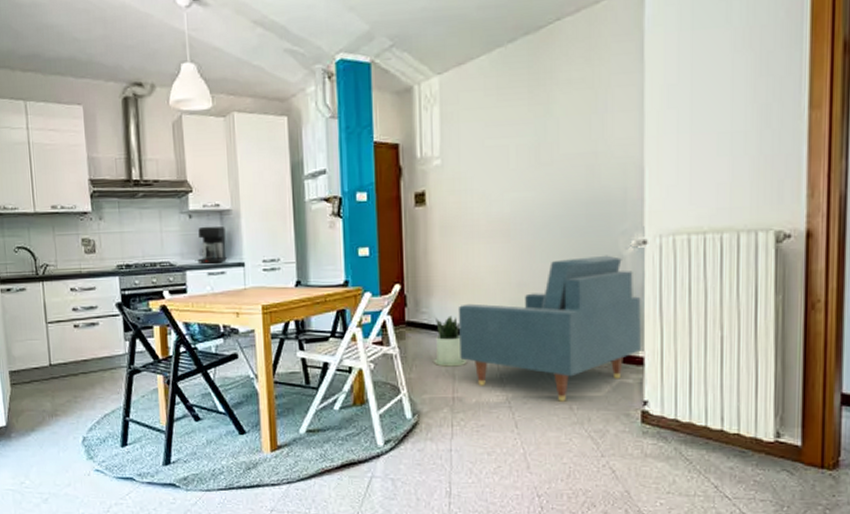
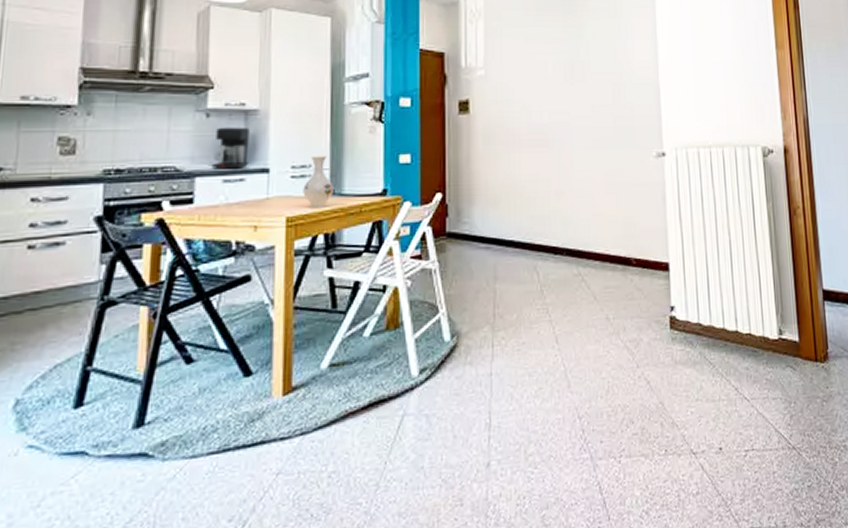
vase: none [274,251,300,299] -> present [303,156,334,209]
planter: present [434,315,468,367] -> none [475,225,509,281]
armchair: present [458,255,641,402] -> none [499,165,666,312]

